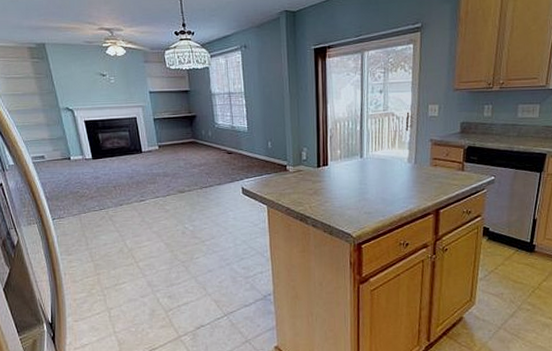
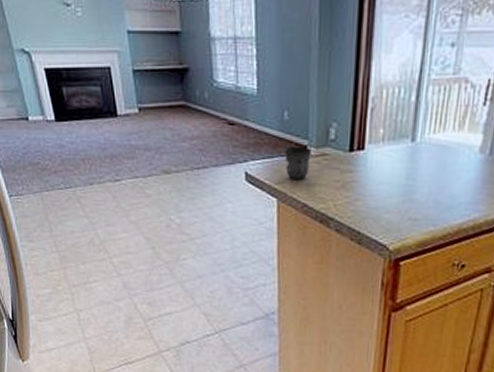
mug: none [270,166,290,190] -> present [284,146,311,179]

